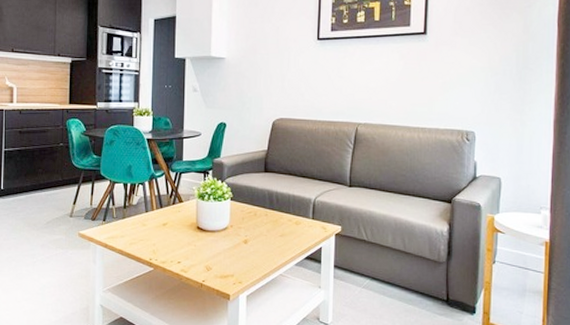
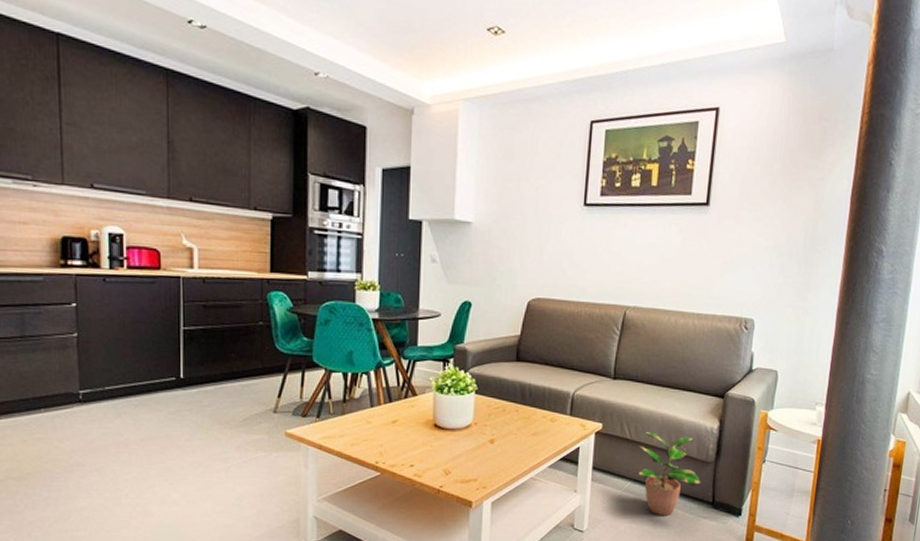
potted plant: none [372,233,435,312] -> present [635,431,701,516]

